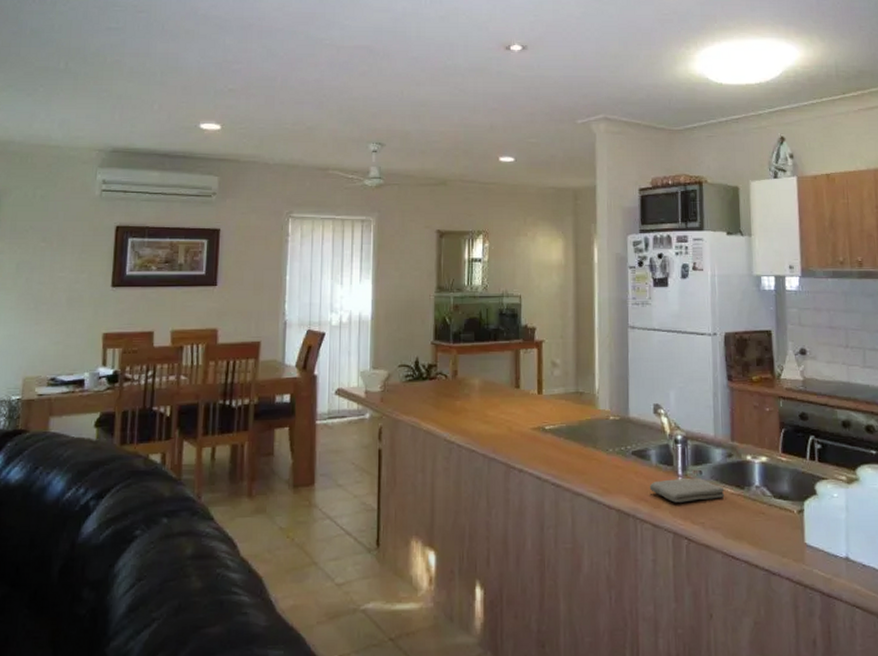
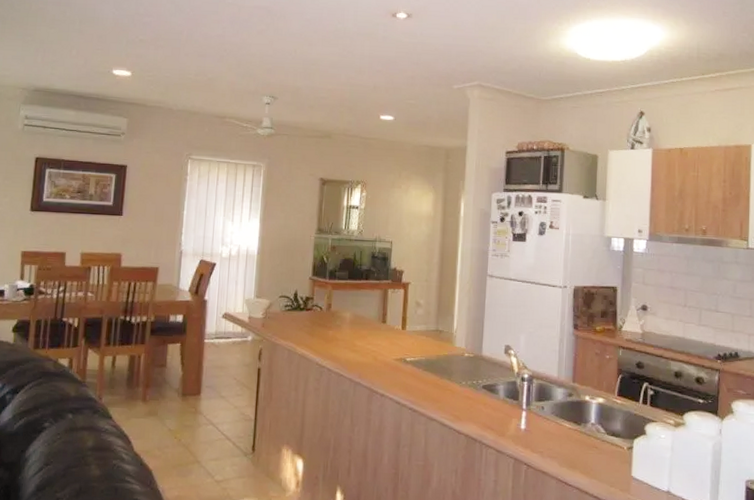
washcloth: present [649,477,725,503] -> none [496,411,563,433]

